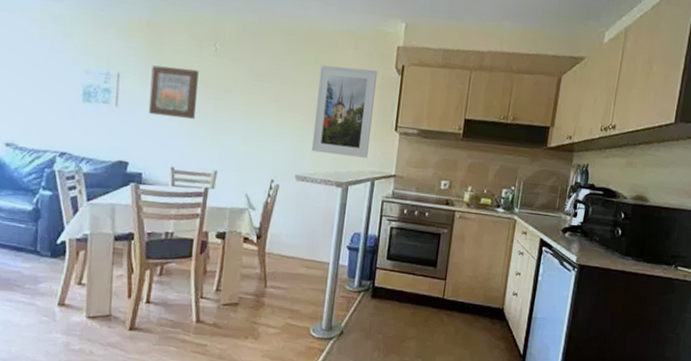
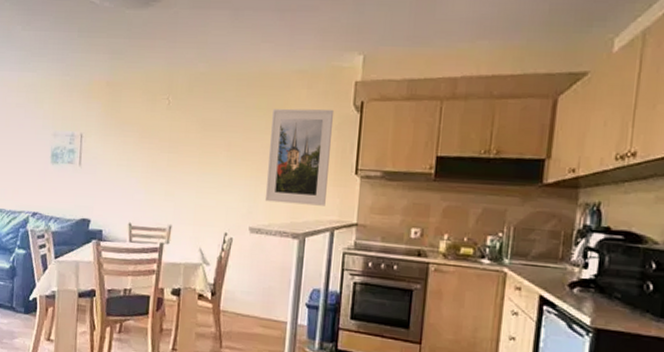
wall art: present [148,65,199,119] -> none [107,123,153,174]

